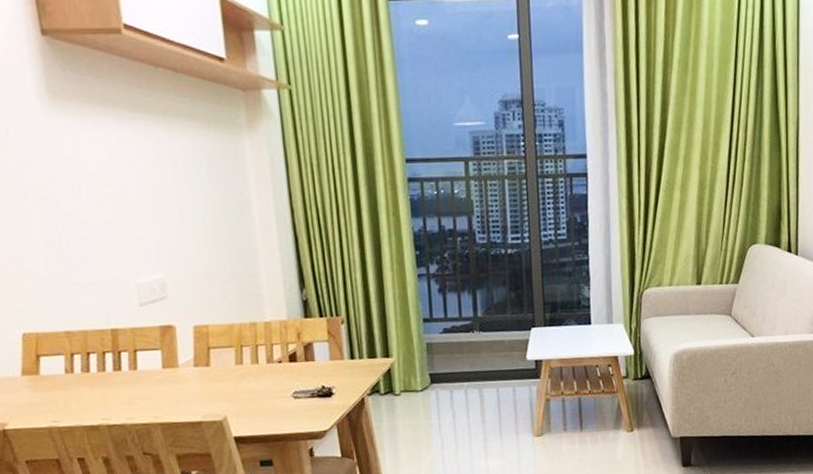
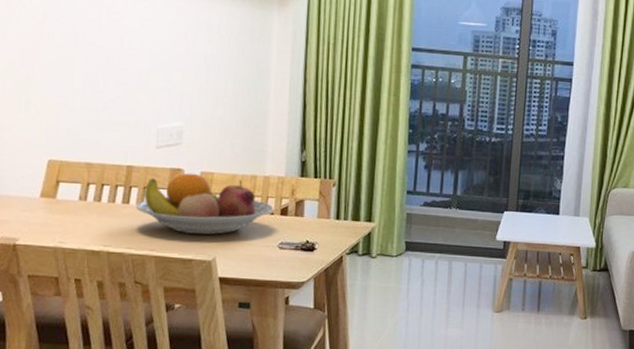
fruit bowl: none [129,328,280,395] -> present [136,173,273,235]

